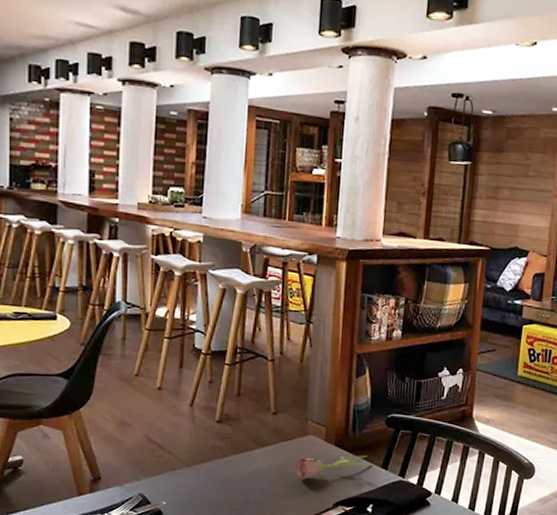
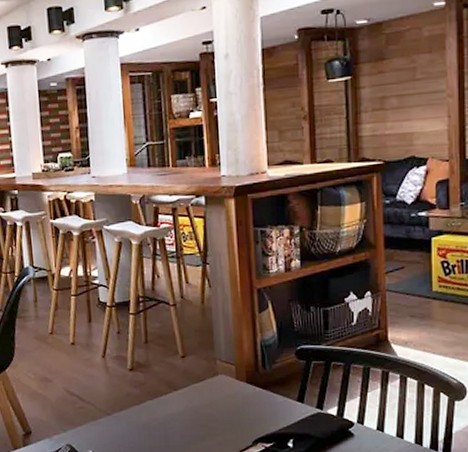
flower: present [296,455,373,479] -> none [211,390,288,418]

